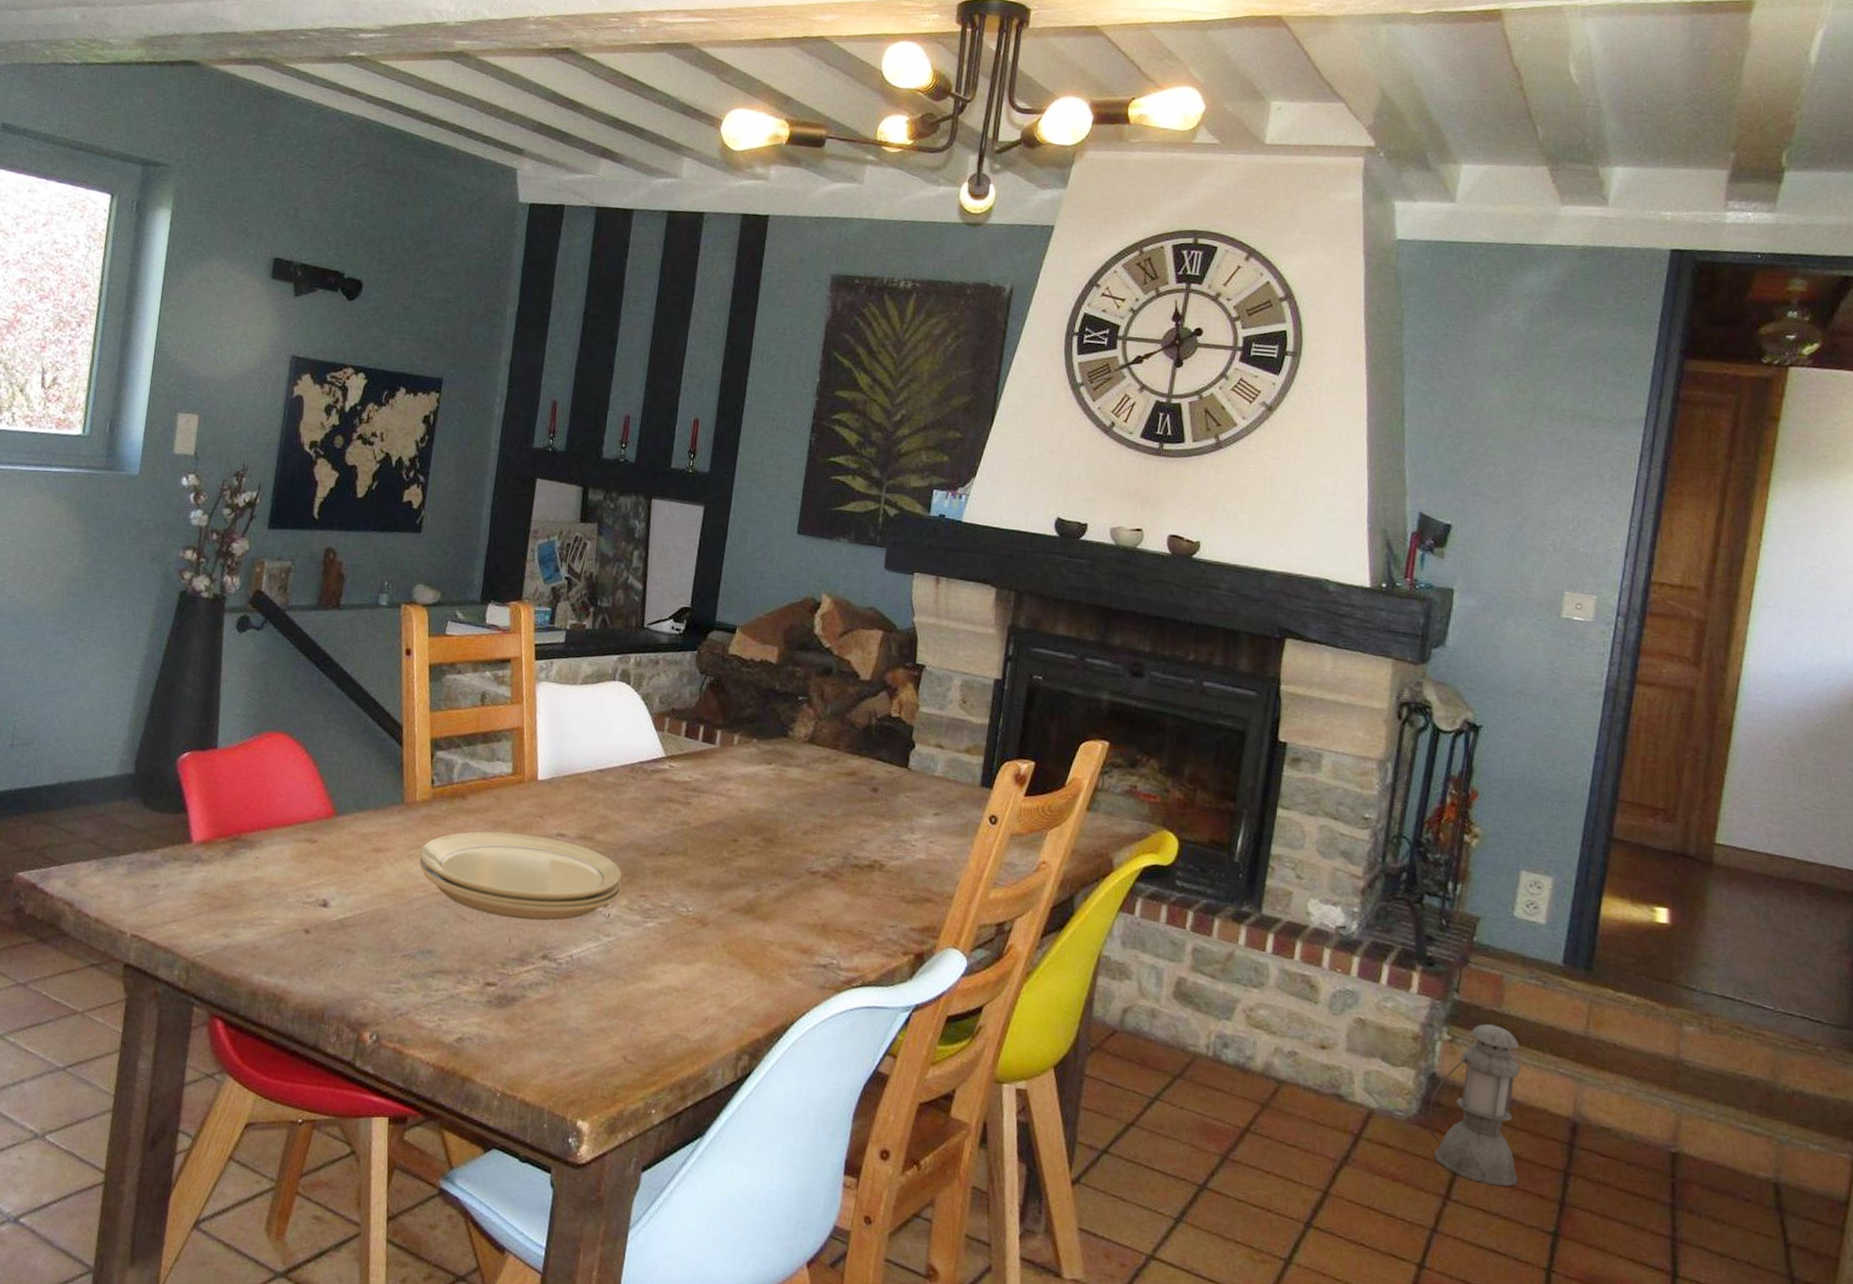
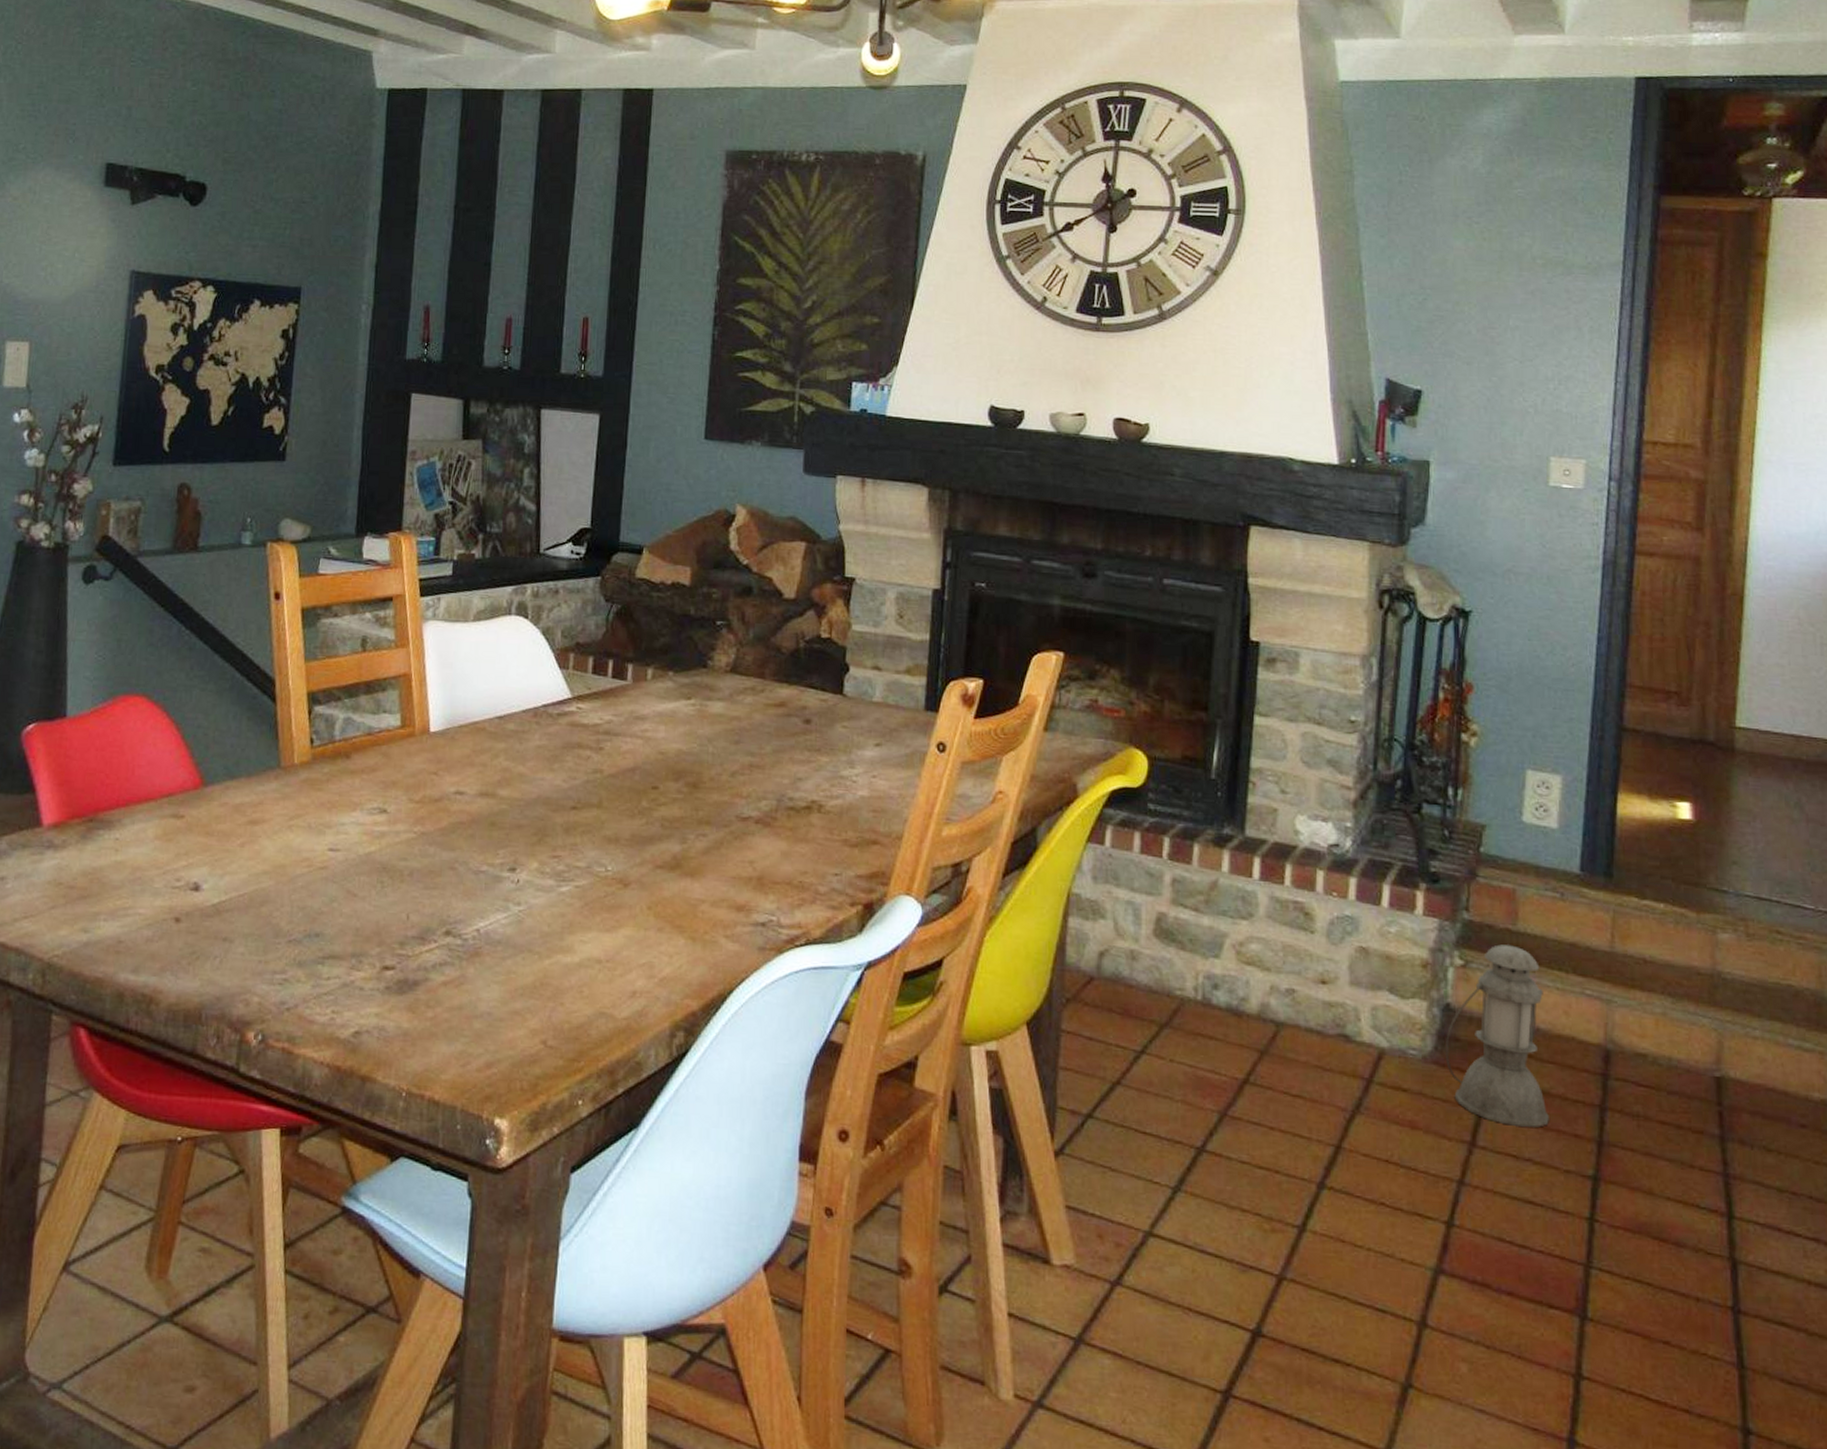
plate: present [419,831,622,921] -> none [301,793,531,892]

